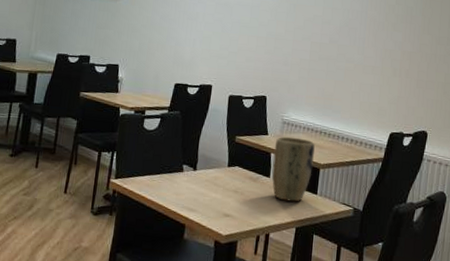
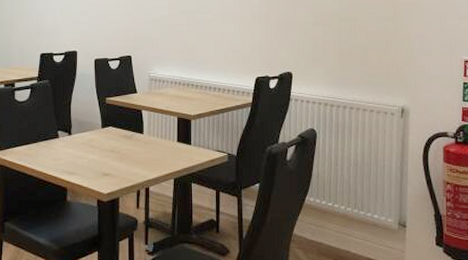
plant pot: present [271,136,315,202] -> none [144,92,185,154]

